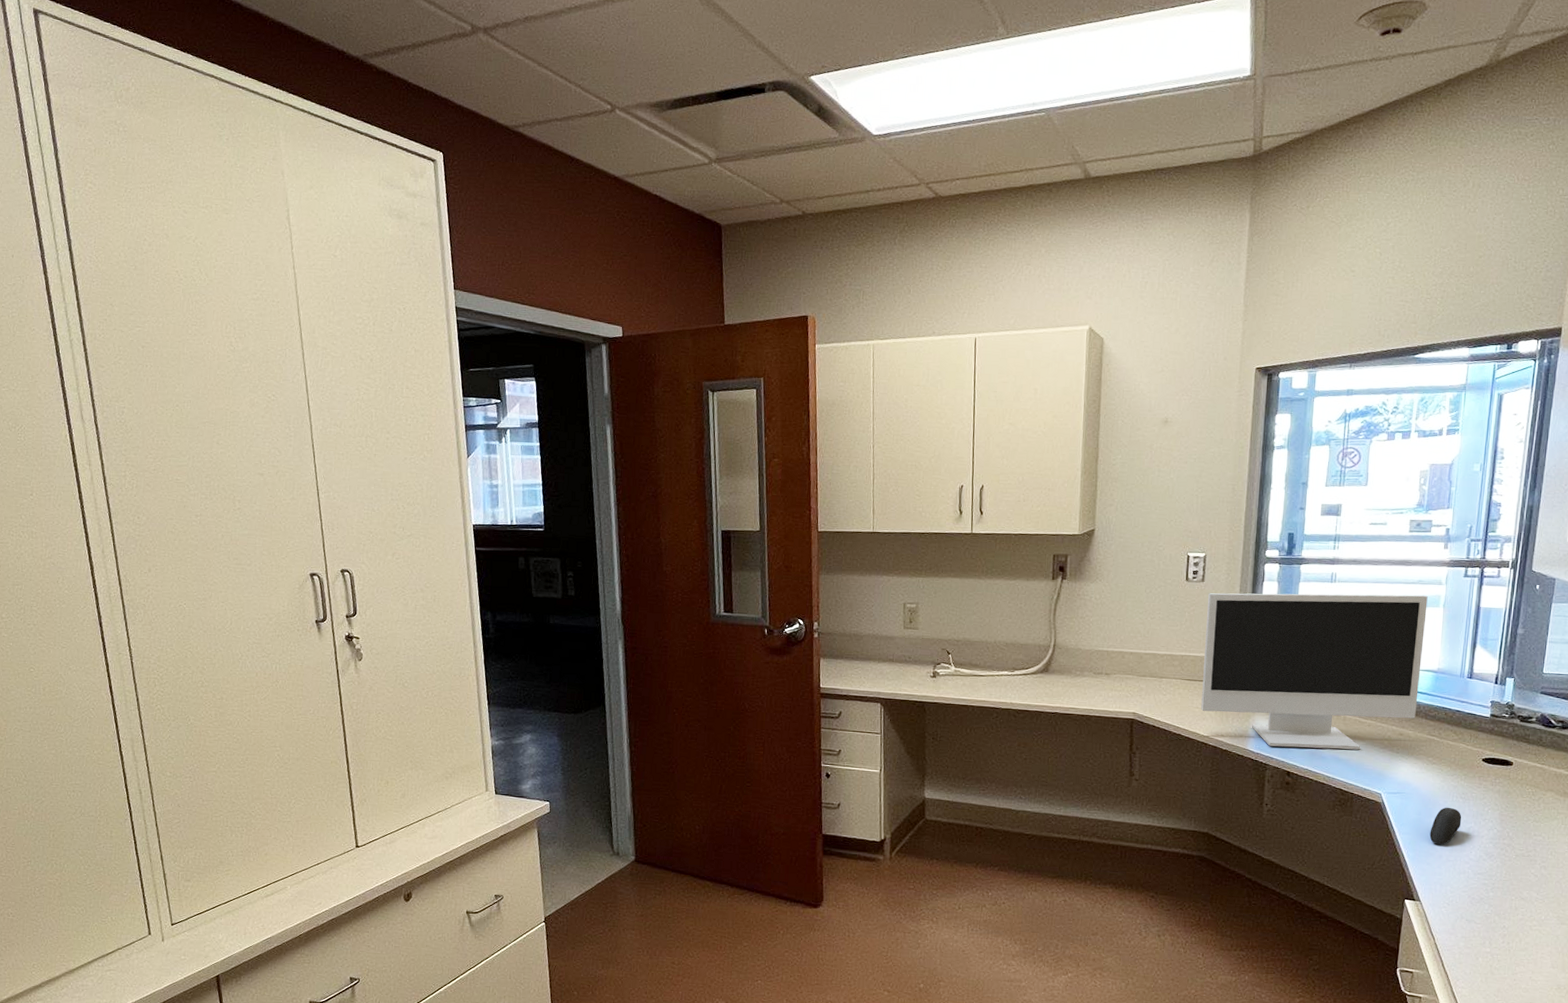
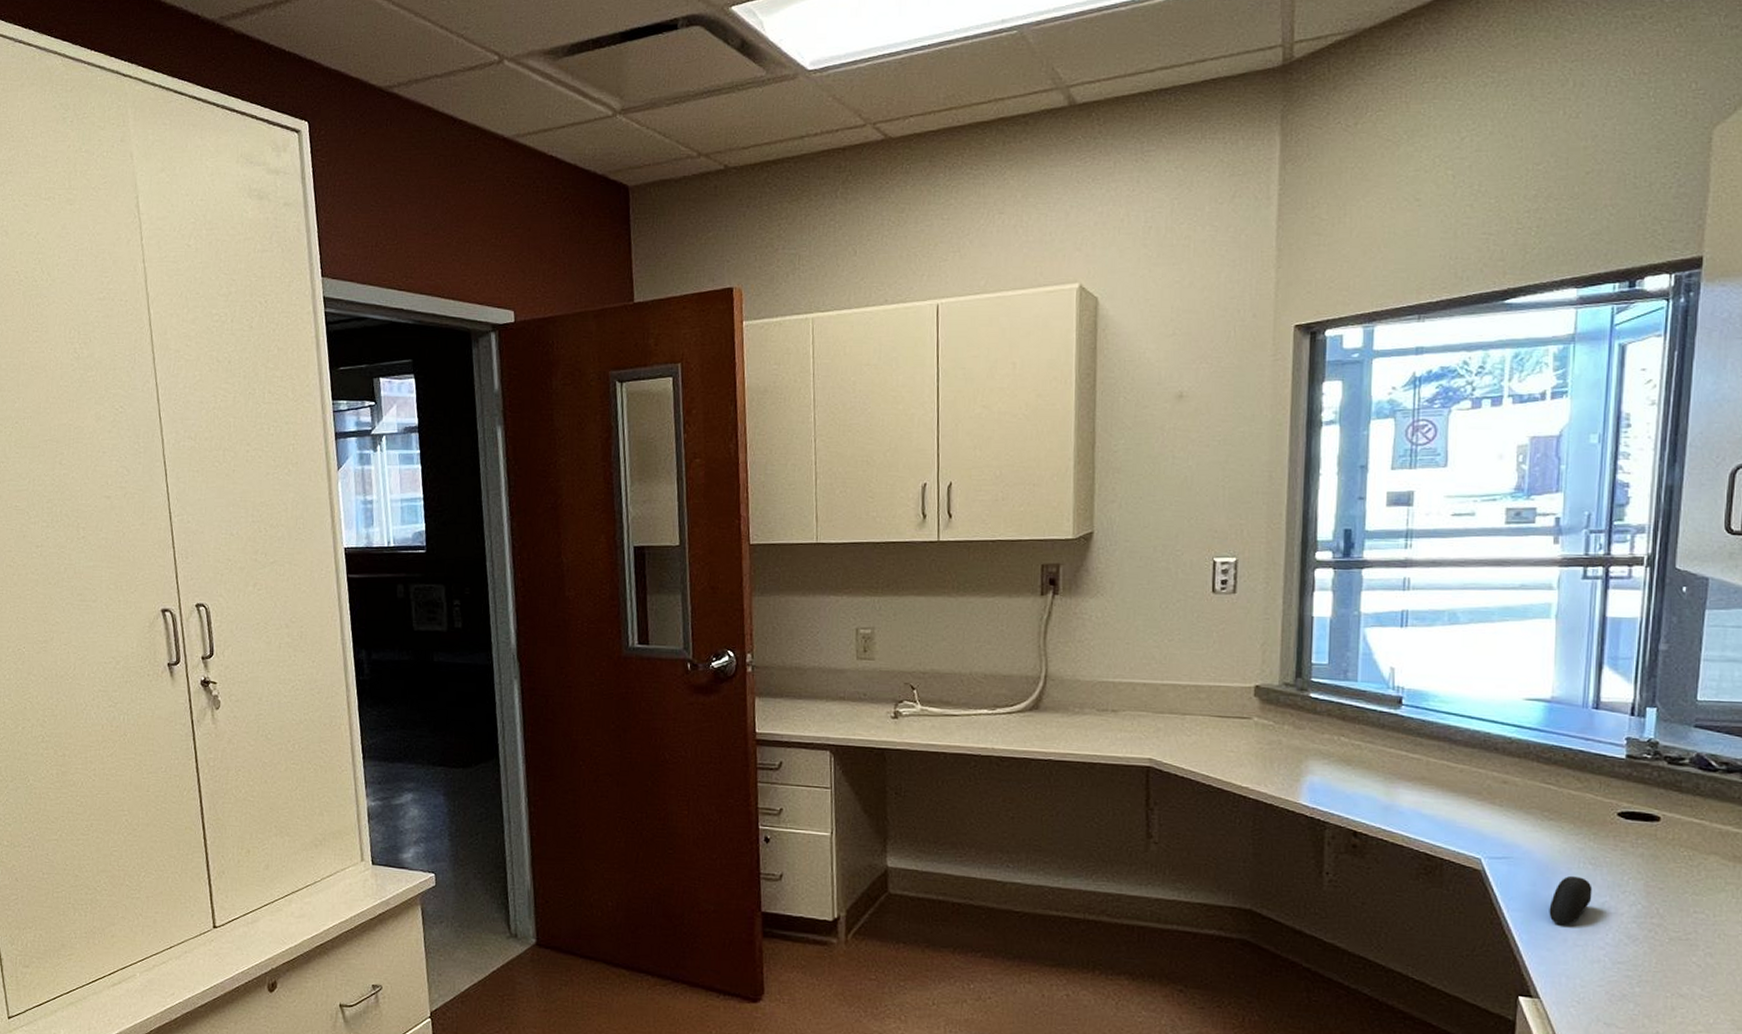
monitor: present [1201,593,1428,750] -> none [1237,603,1534,803]

